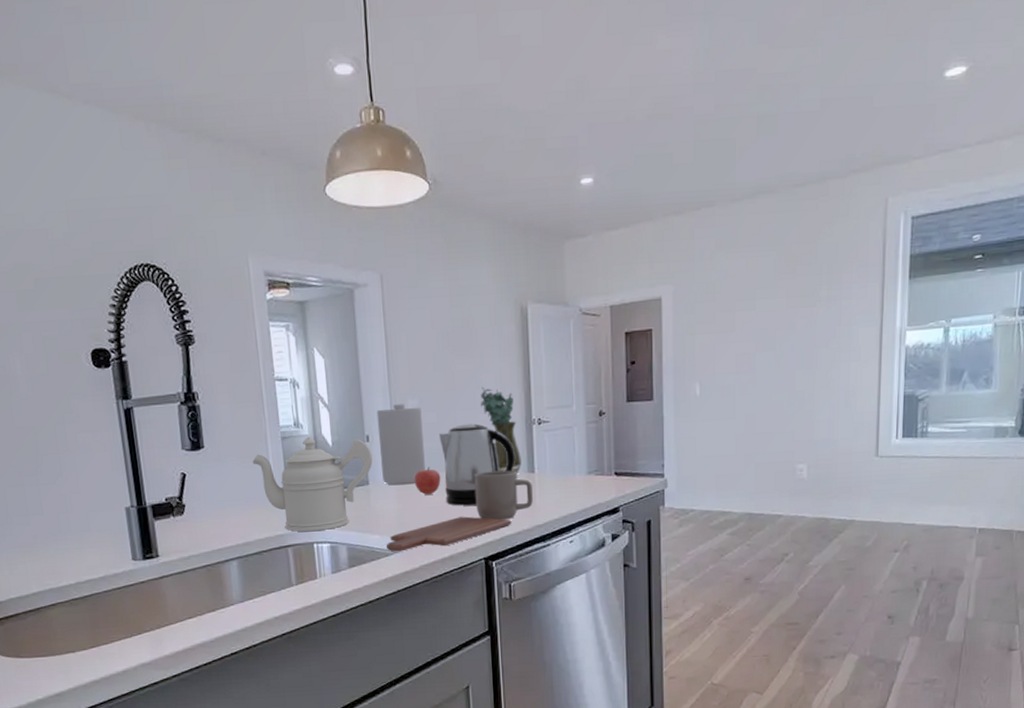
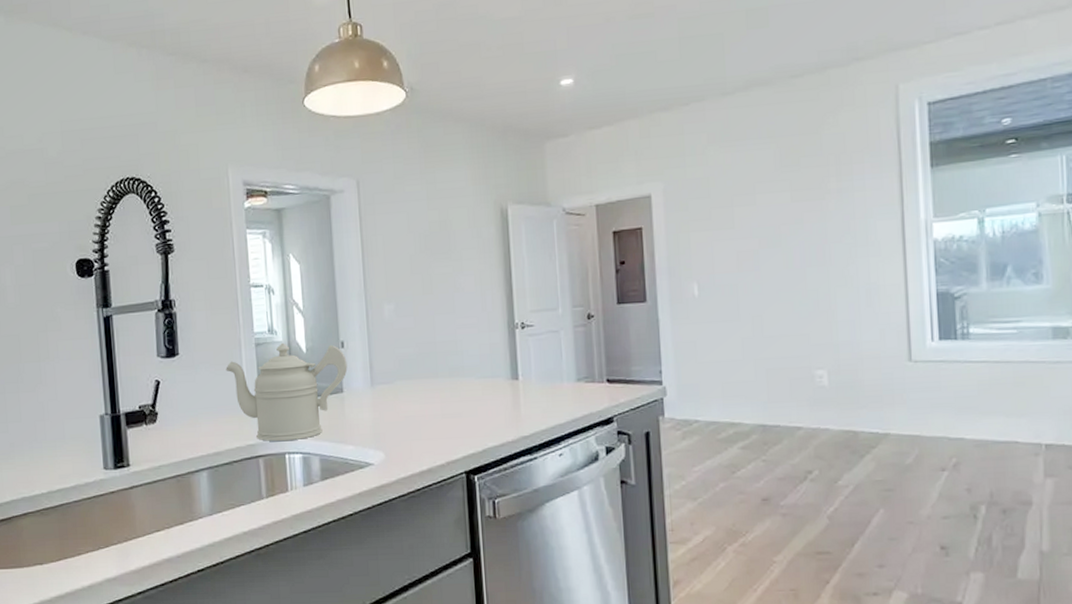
paper towel holder: present [376,404,425,485] -> none [352,309,402,393]
cutting board: present [386,516,512,552] -> none [360,426,495,464]
fruit: present [413,466,441,495] -> none [390,373,419,403]
kettle: present [439,423,515,506] -> none [416,328,498,415]
mug: present [474,470,533,521] -> none [453,377,518,431]
vase: present [480,386,522,477] -> none [459,290,504,384]

